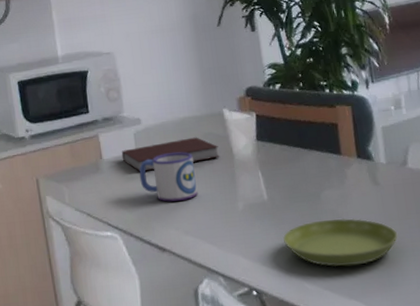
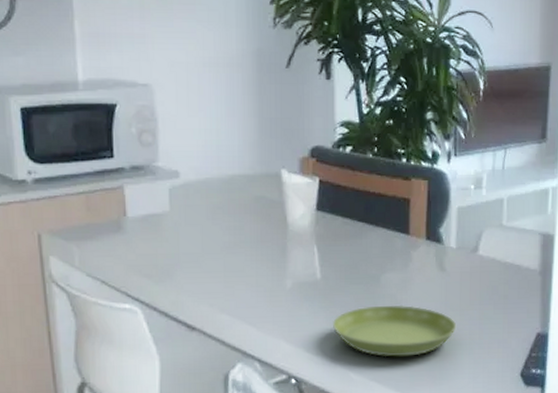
notebook: present [121,137,220,172] -> none [151,200,271,236]
mug: present [139,152,197,202] -> none [171,216,240,274]

